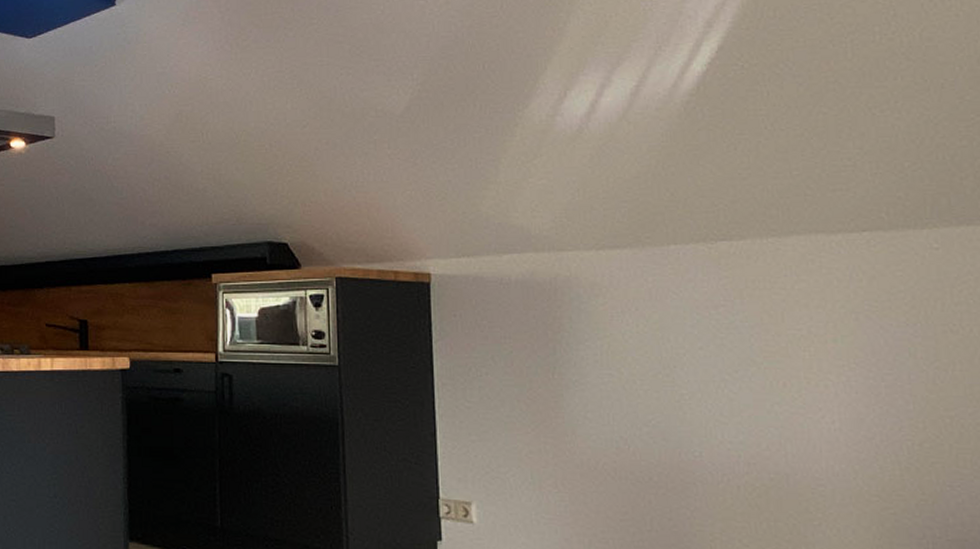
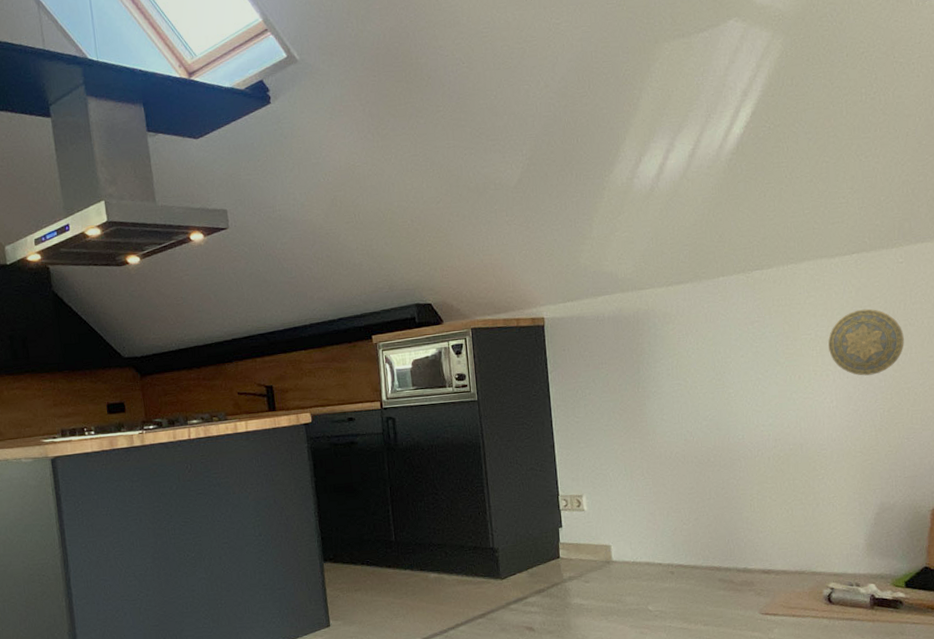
decorative plate: none [827,304,943,393] -> present [828,308,904,376]

